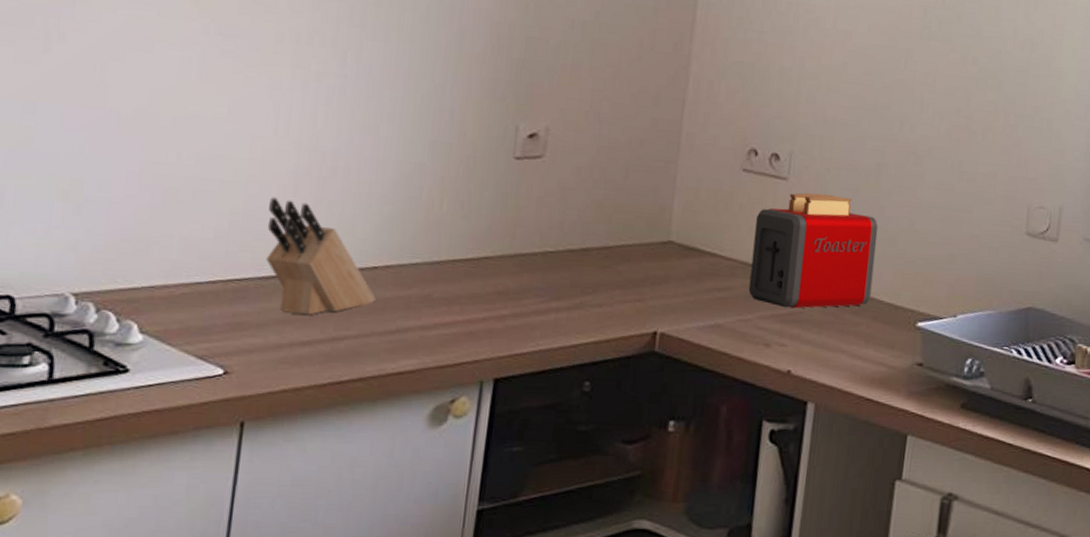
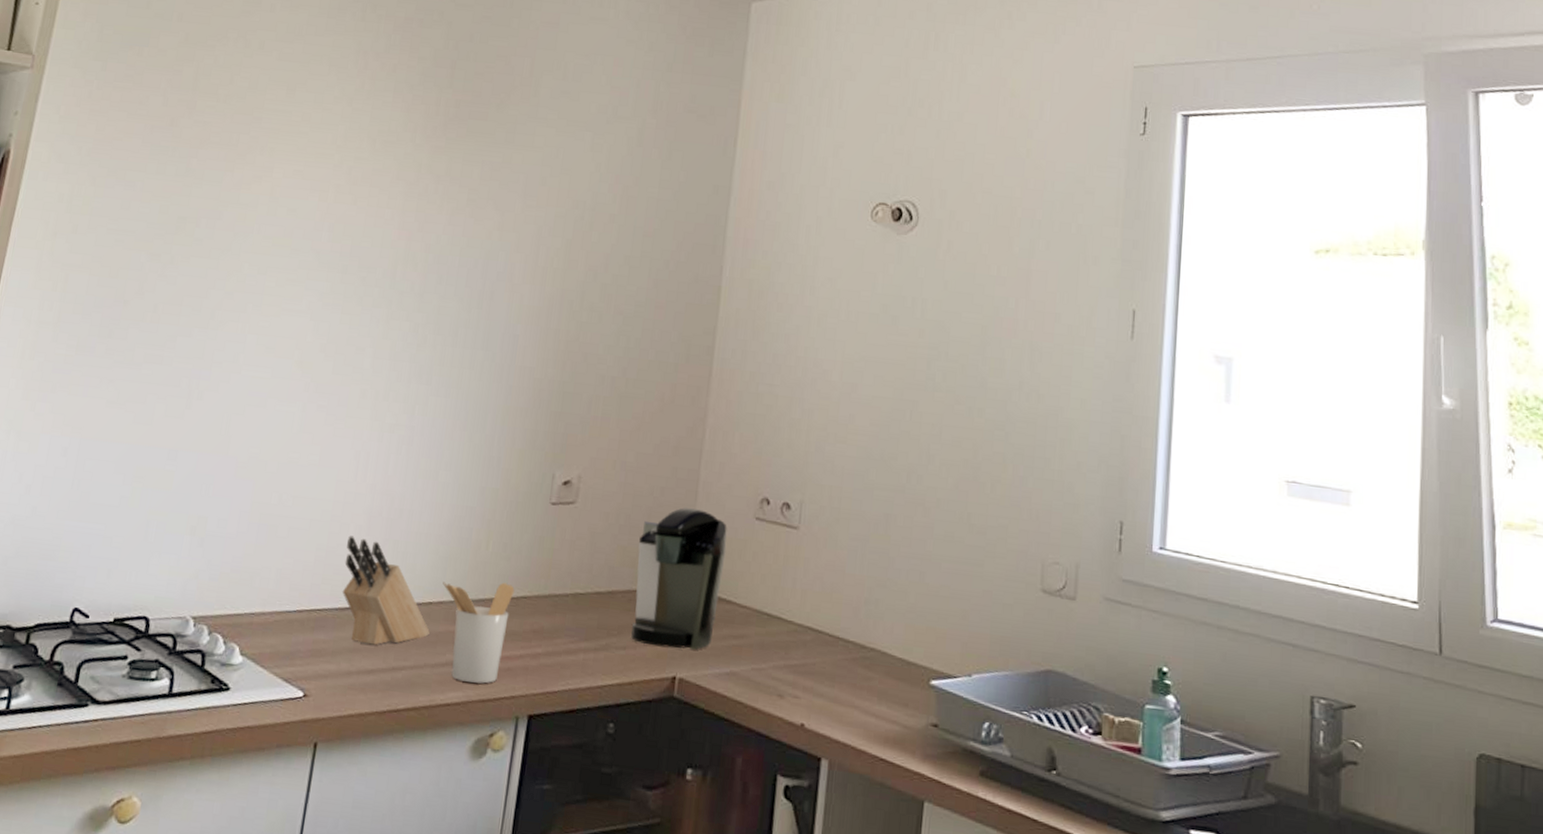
utensil holder: none [389,243,475,349] -> present [443,582,515,684]
coffee maker: none [608,160,712,304] -> present [631,507,727,650]
toaster: present [748,192,879,309] -> none [762,542,889,660]

